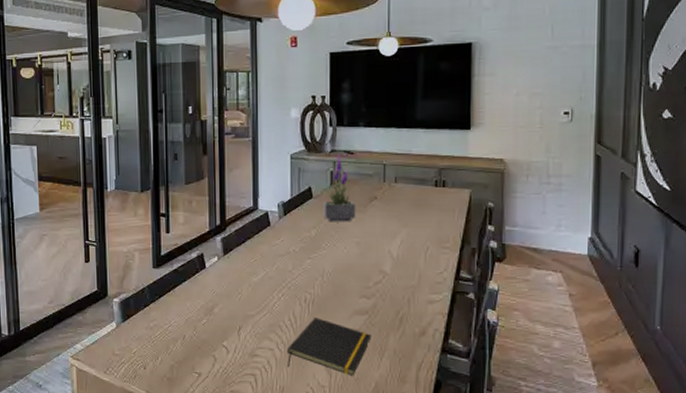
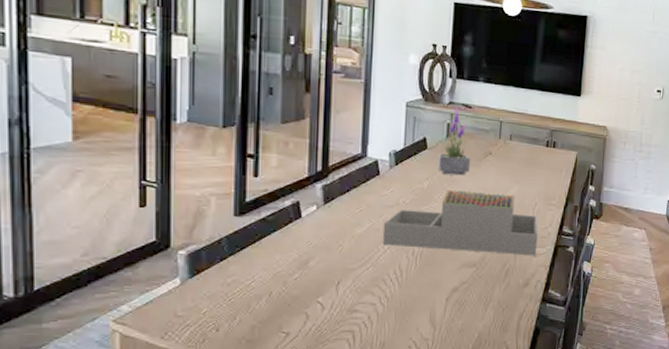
architectural model: none [276,237,432,303] -> present [382,190,538,256]
notepad: present [286,318,372,376] -> none [389,271,478,328]

